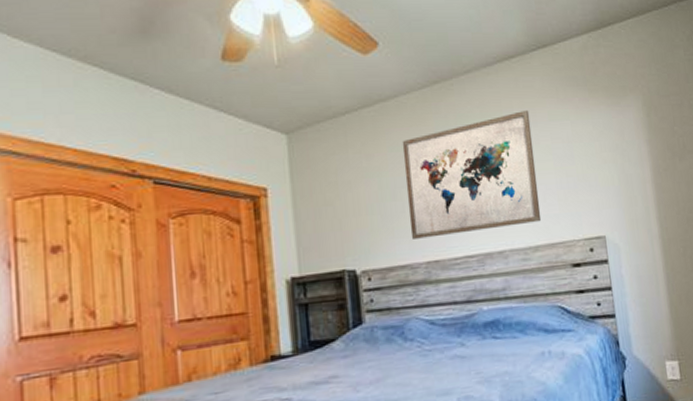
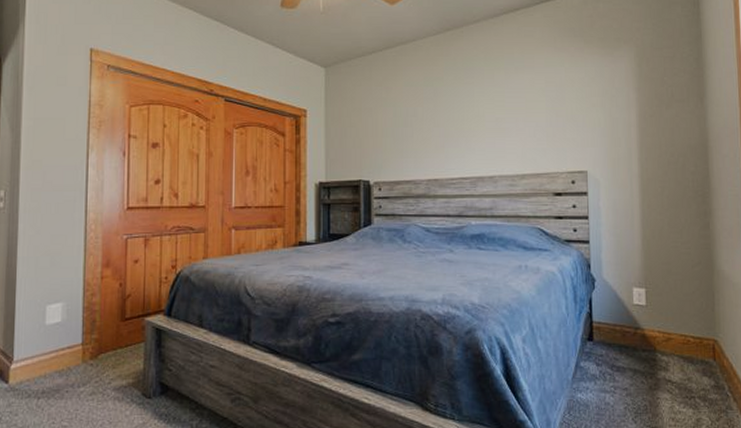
wall art: present [402,109,542,239] -> none [416,56,530,160]

